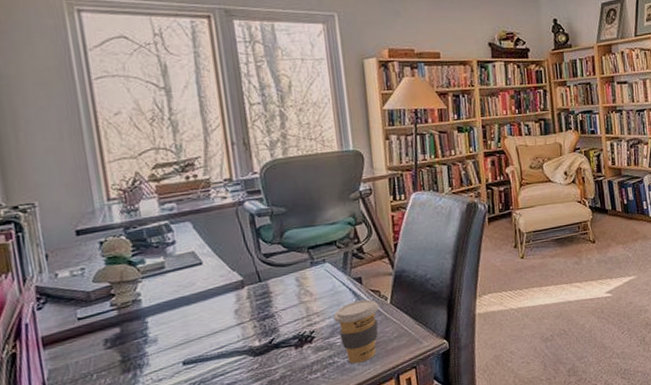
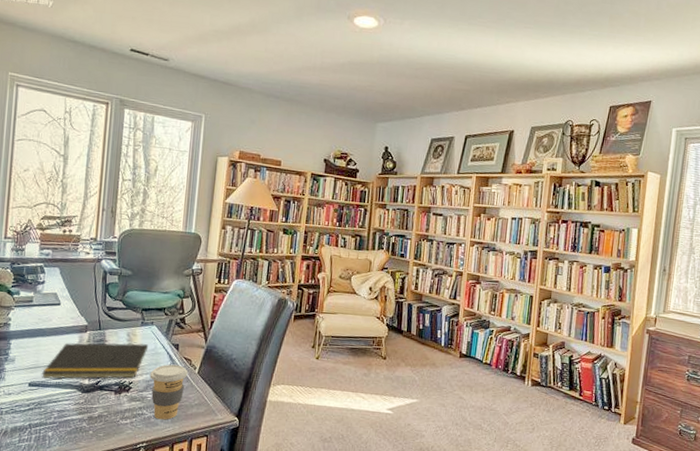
notepad: none [196,285,326,353] -> present [41,343,149,379]

